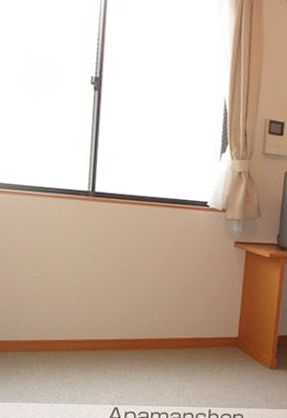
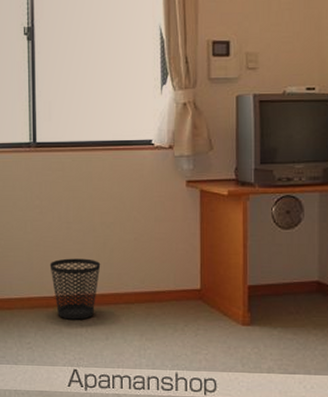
wastebasket: none [98,304,149,362] -> present [49,258,101,320]

